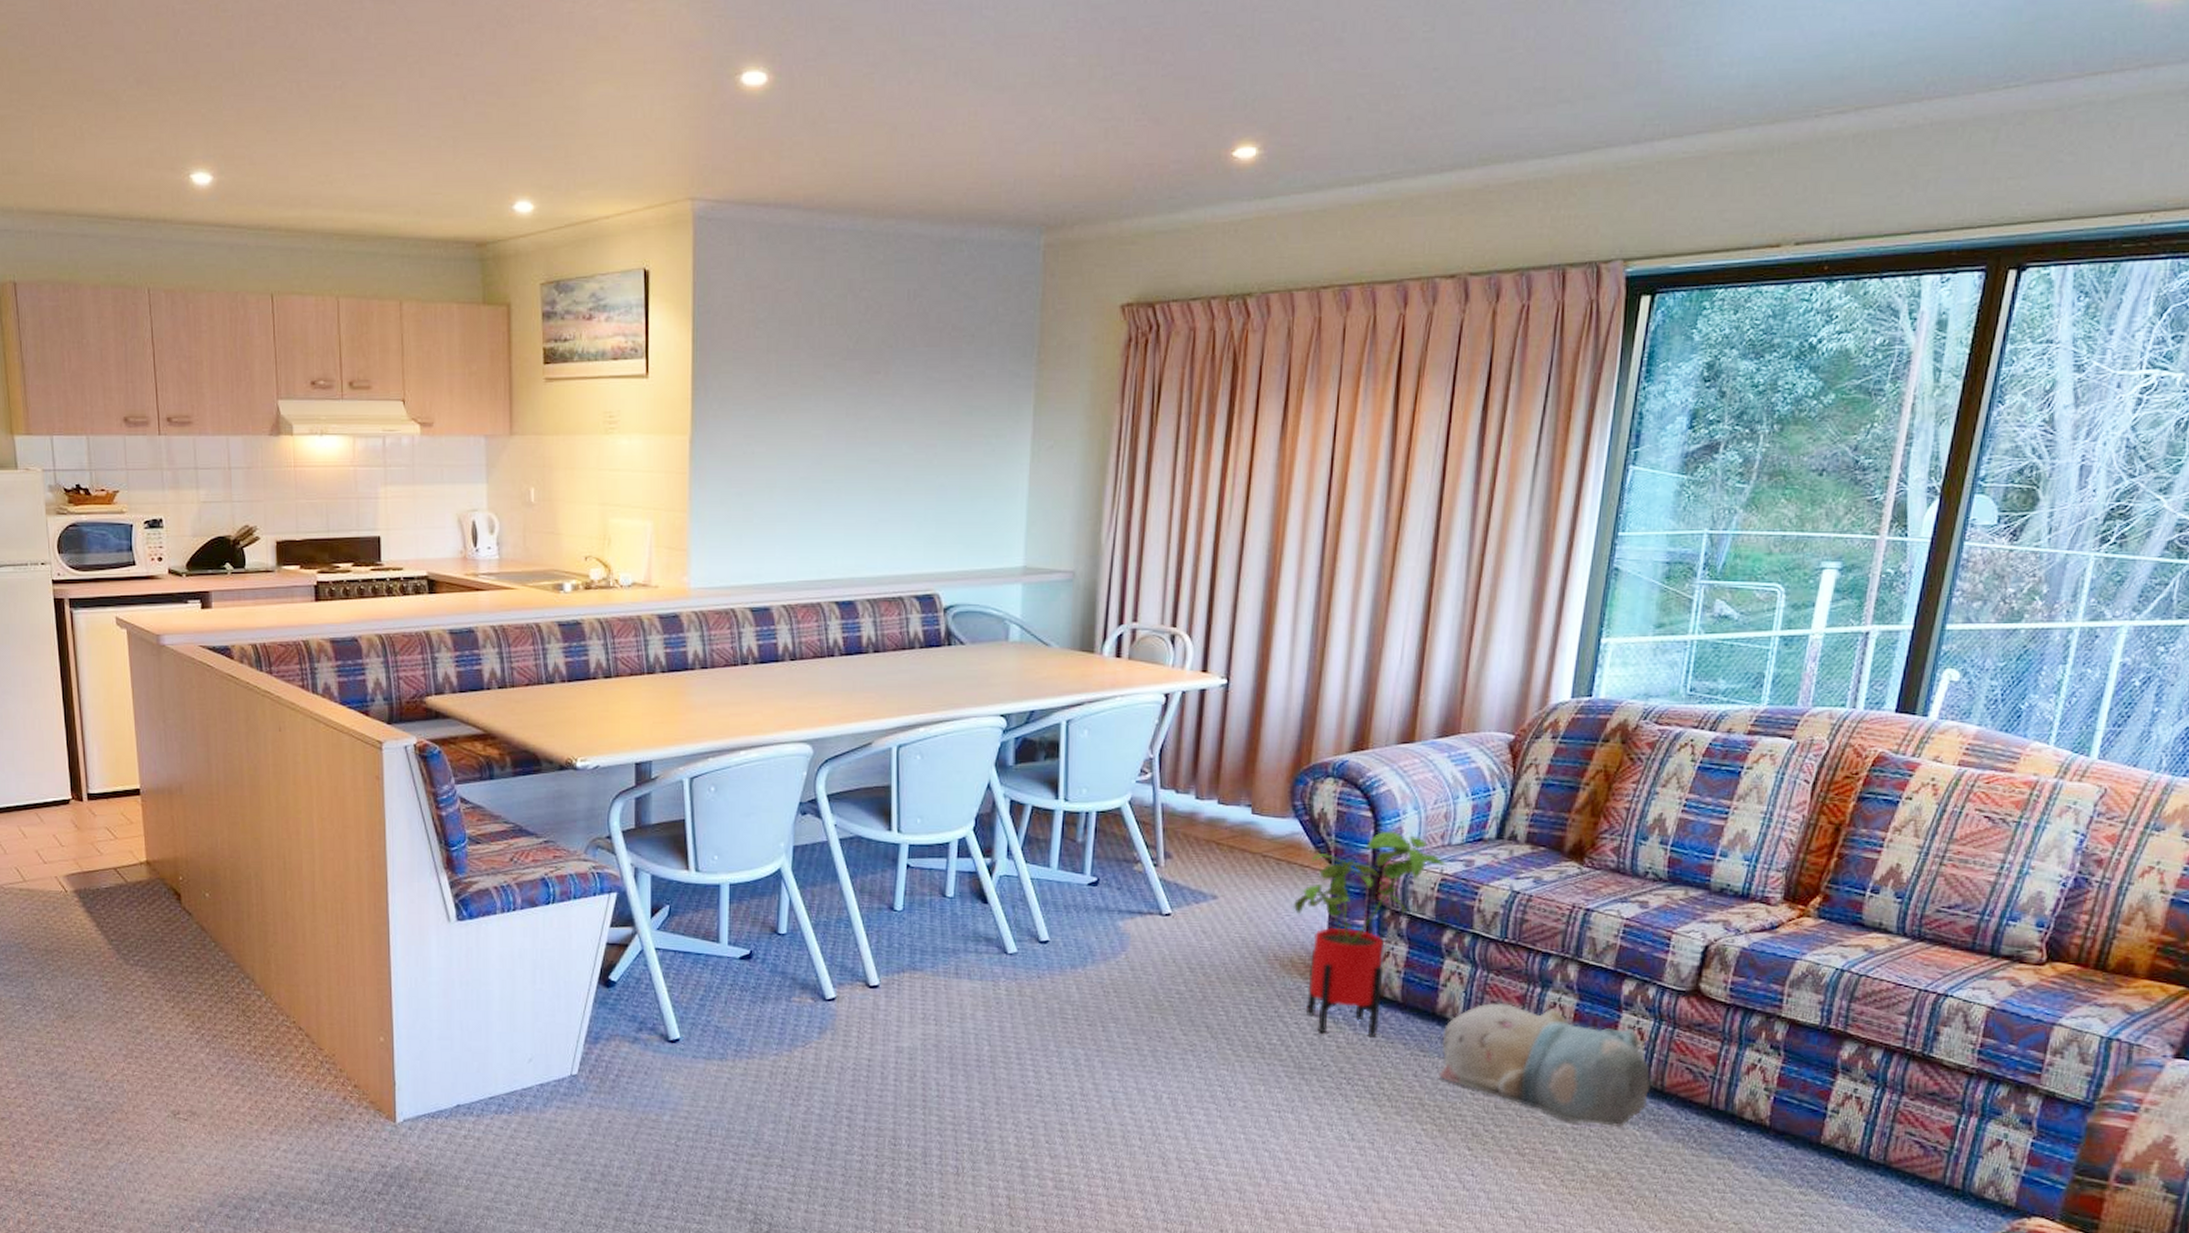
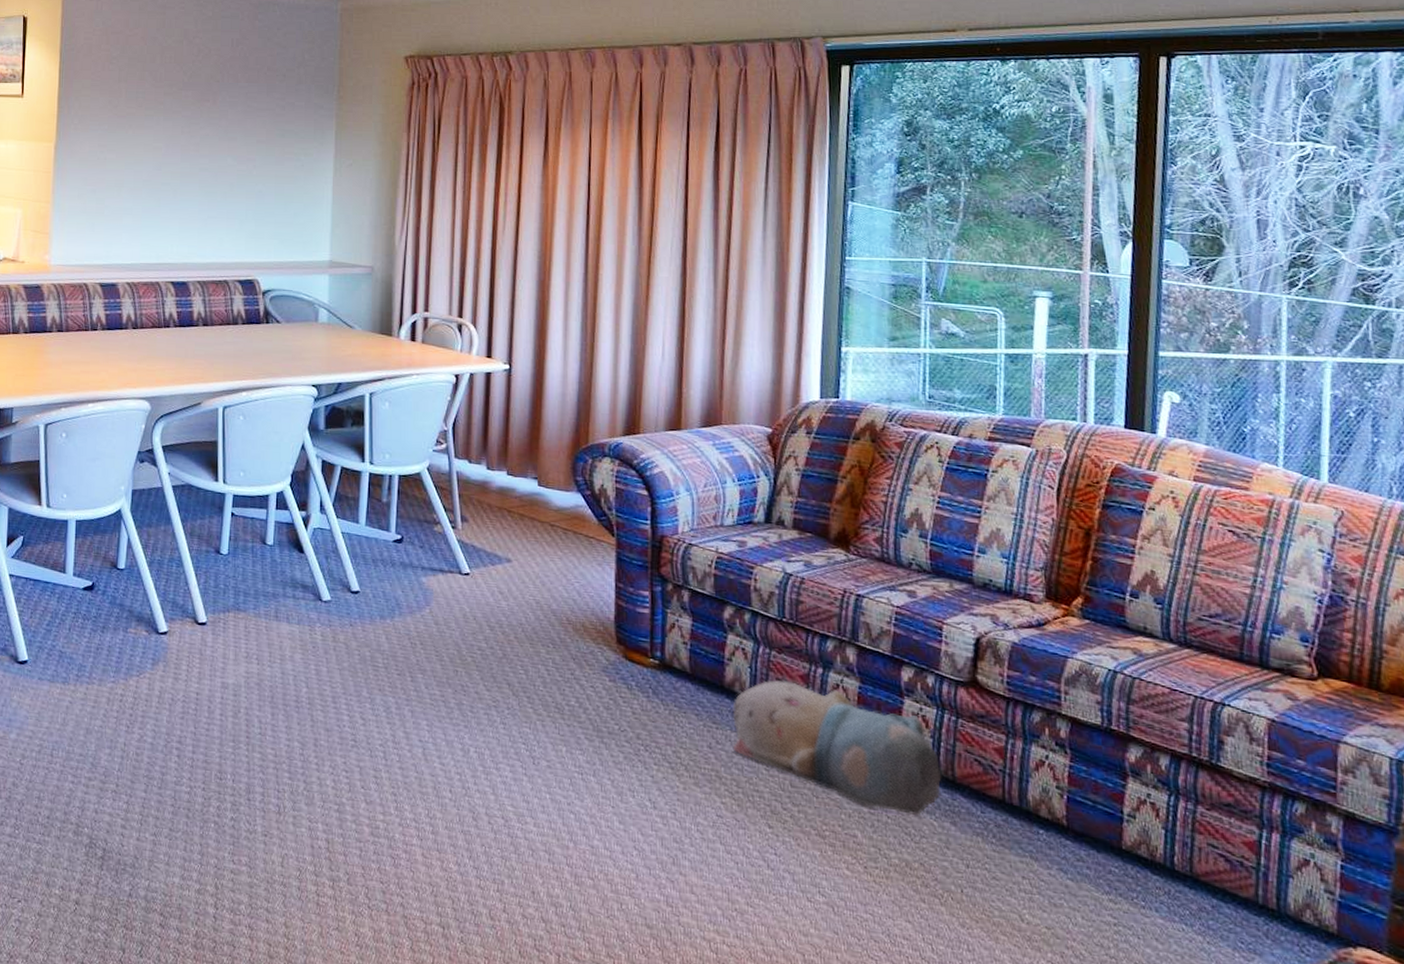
house plant: present [1294,830,1448,1036] -> none [582,508,722,705]

